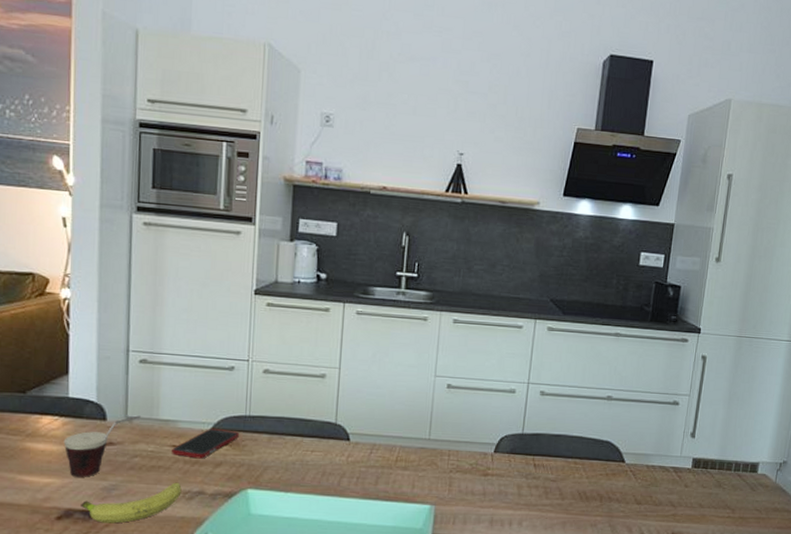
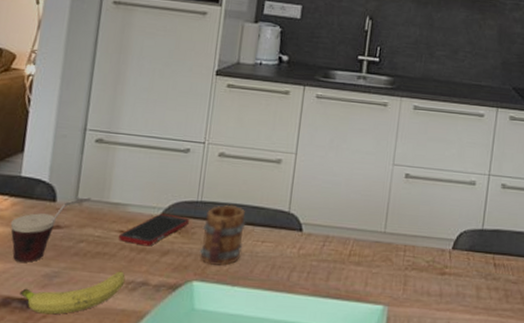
mug: none [251,418,295,475] -> present [199,204,246,266]

